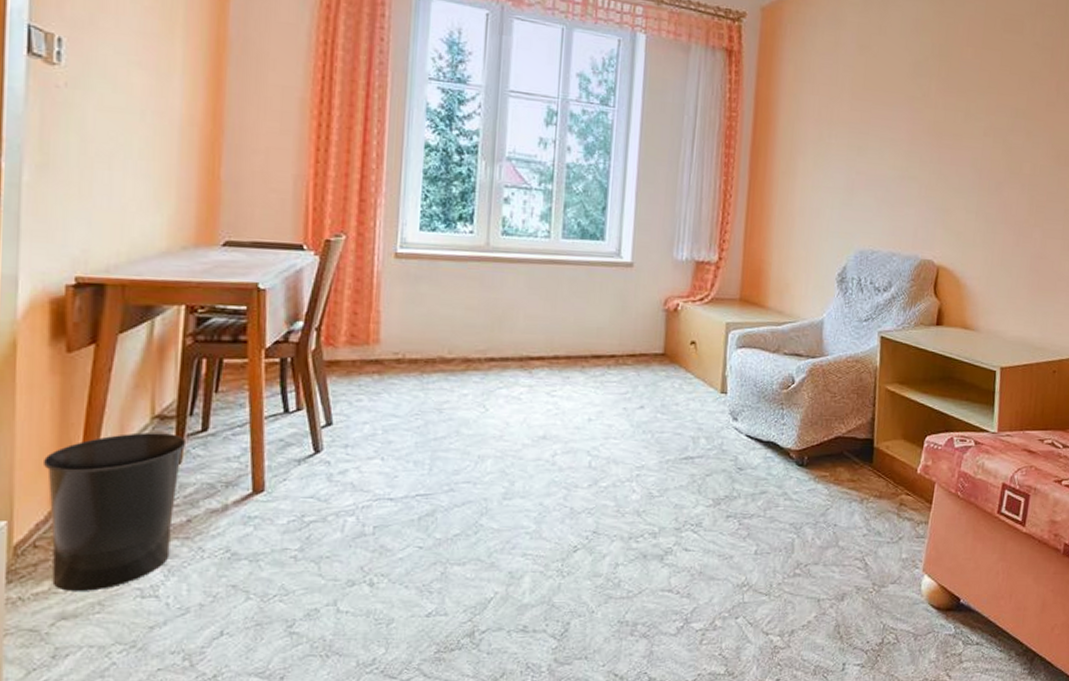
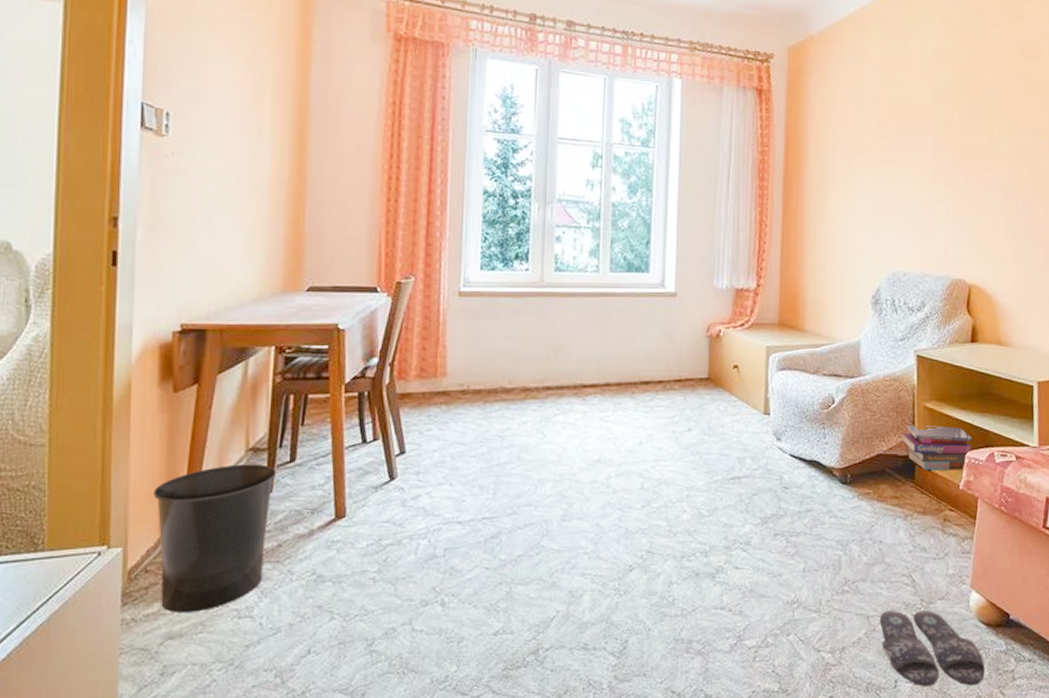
slippers: none [831,594,933,670] -> present [880,611,985,687]
books: none [860,408,933,455] -> present [901,425,973,471]

